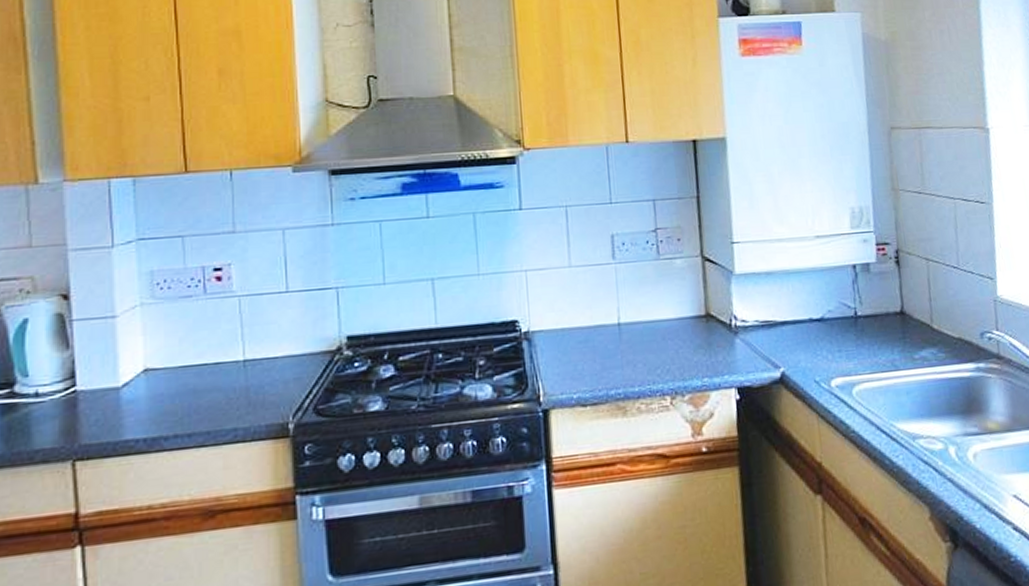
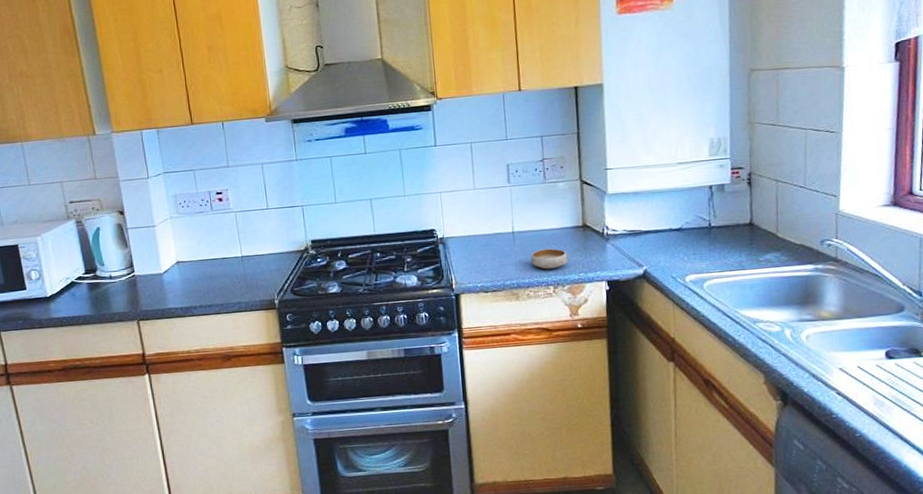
bowl: none [641,345,688,373] -> present [530,248,568,269]

